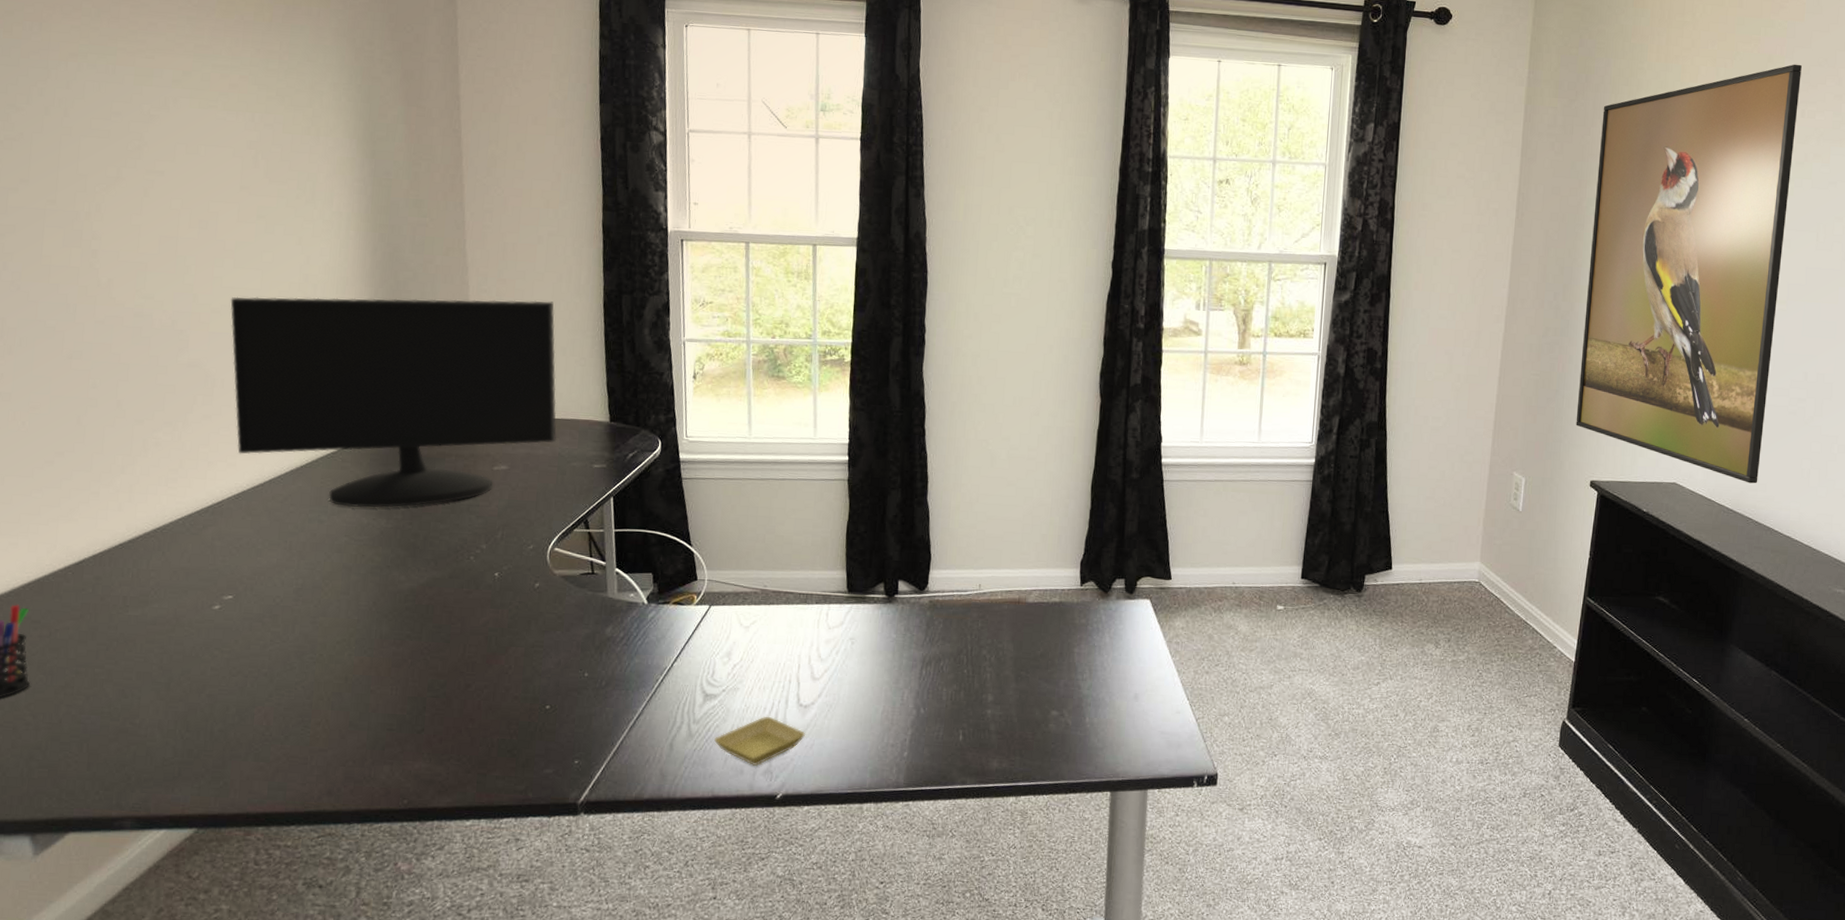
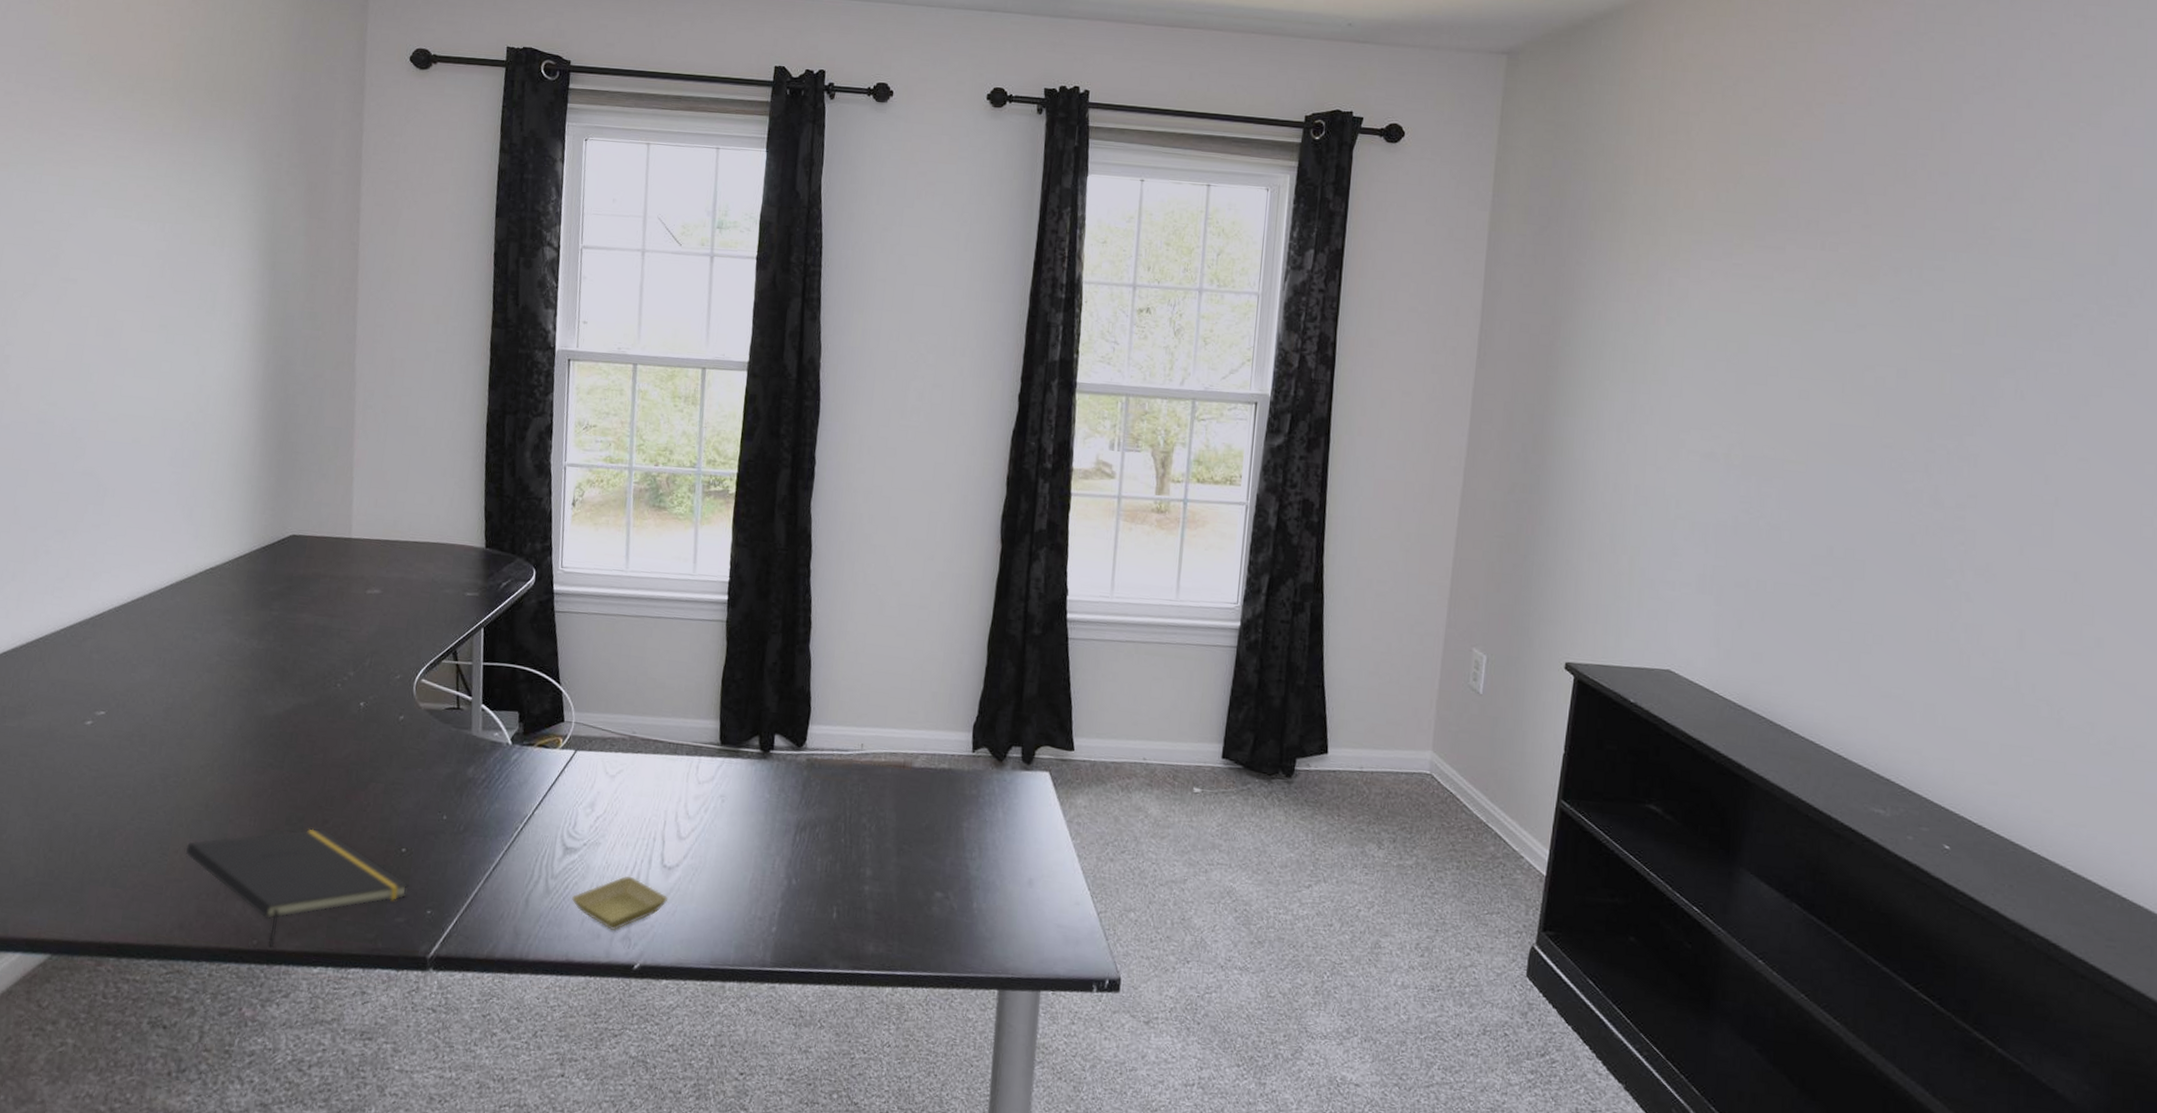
computer monitor: present [230,296,557,508] -> none [122,406,437,628]
notepad: none [328,692,555,806] -> present [186,828,409,948]
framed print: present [1576,64,1802,484] -> none [1547,189,1821,676]

